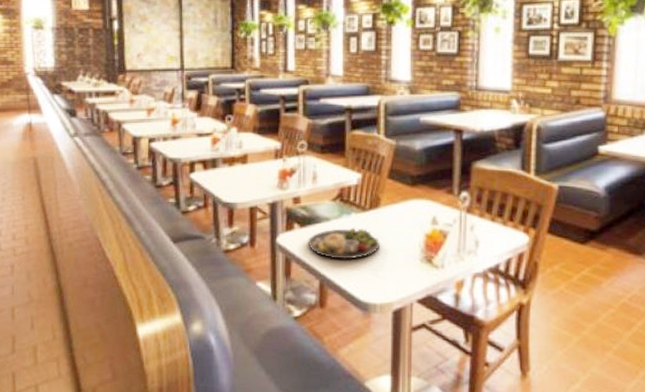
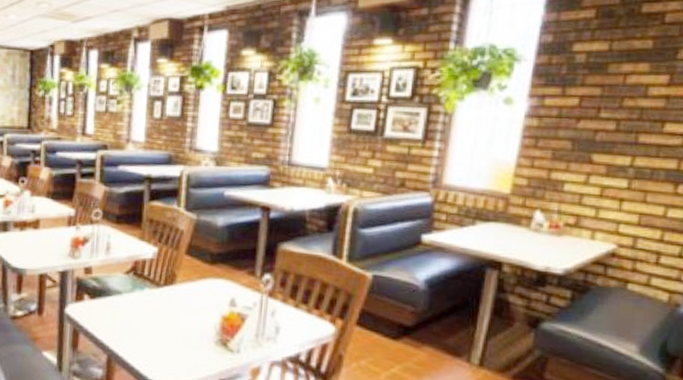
dinner plate: present [307,228,379,260] -> none [97,303,173,336]

